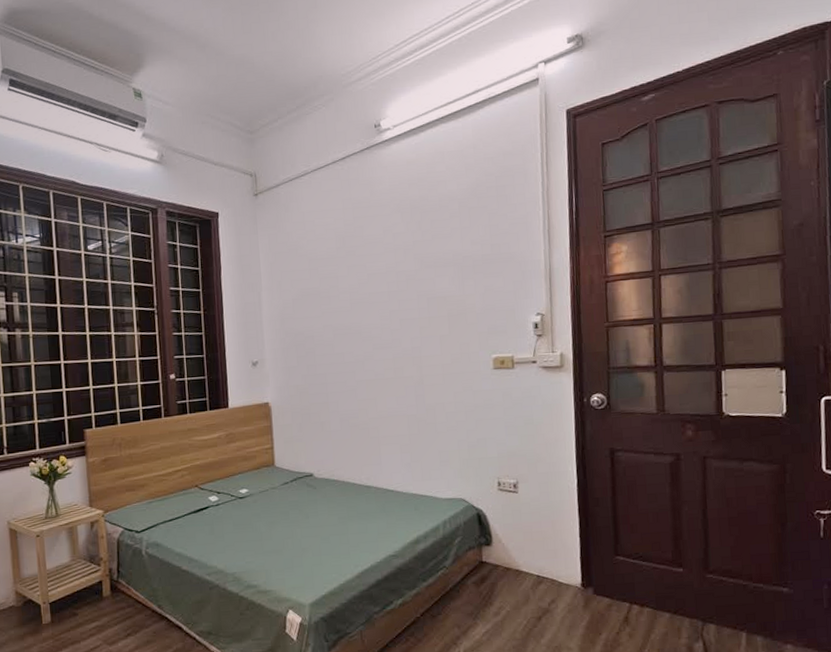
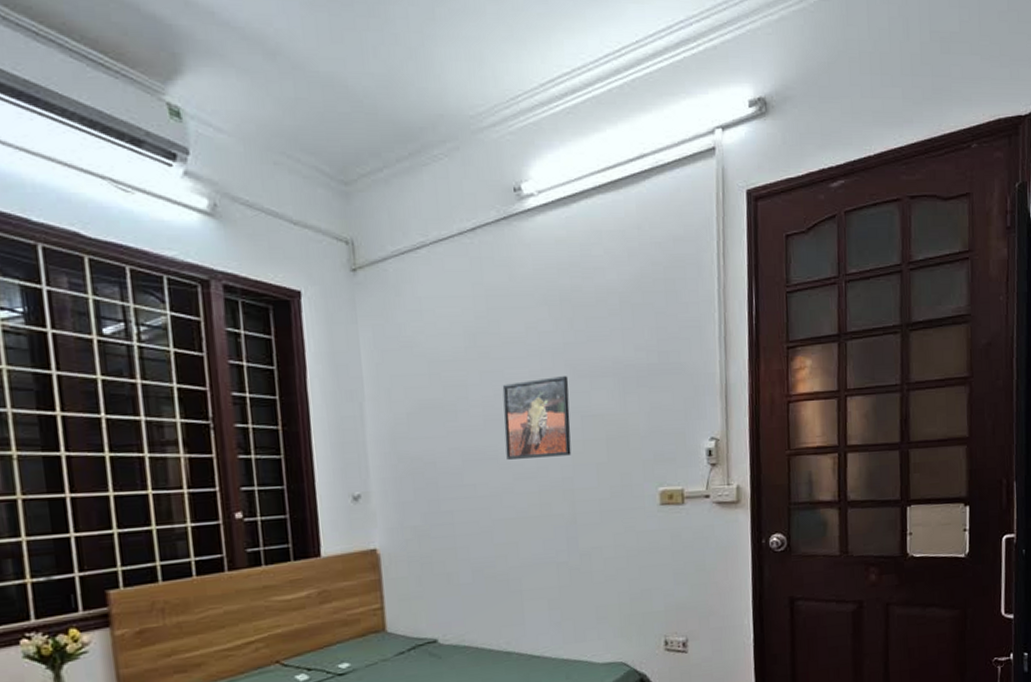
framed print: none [365,267,419,334] -> present [502,376,572,460]

